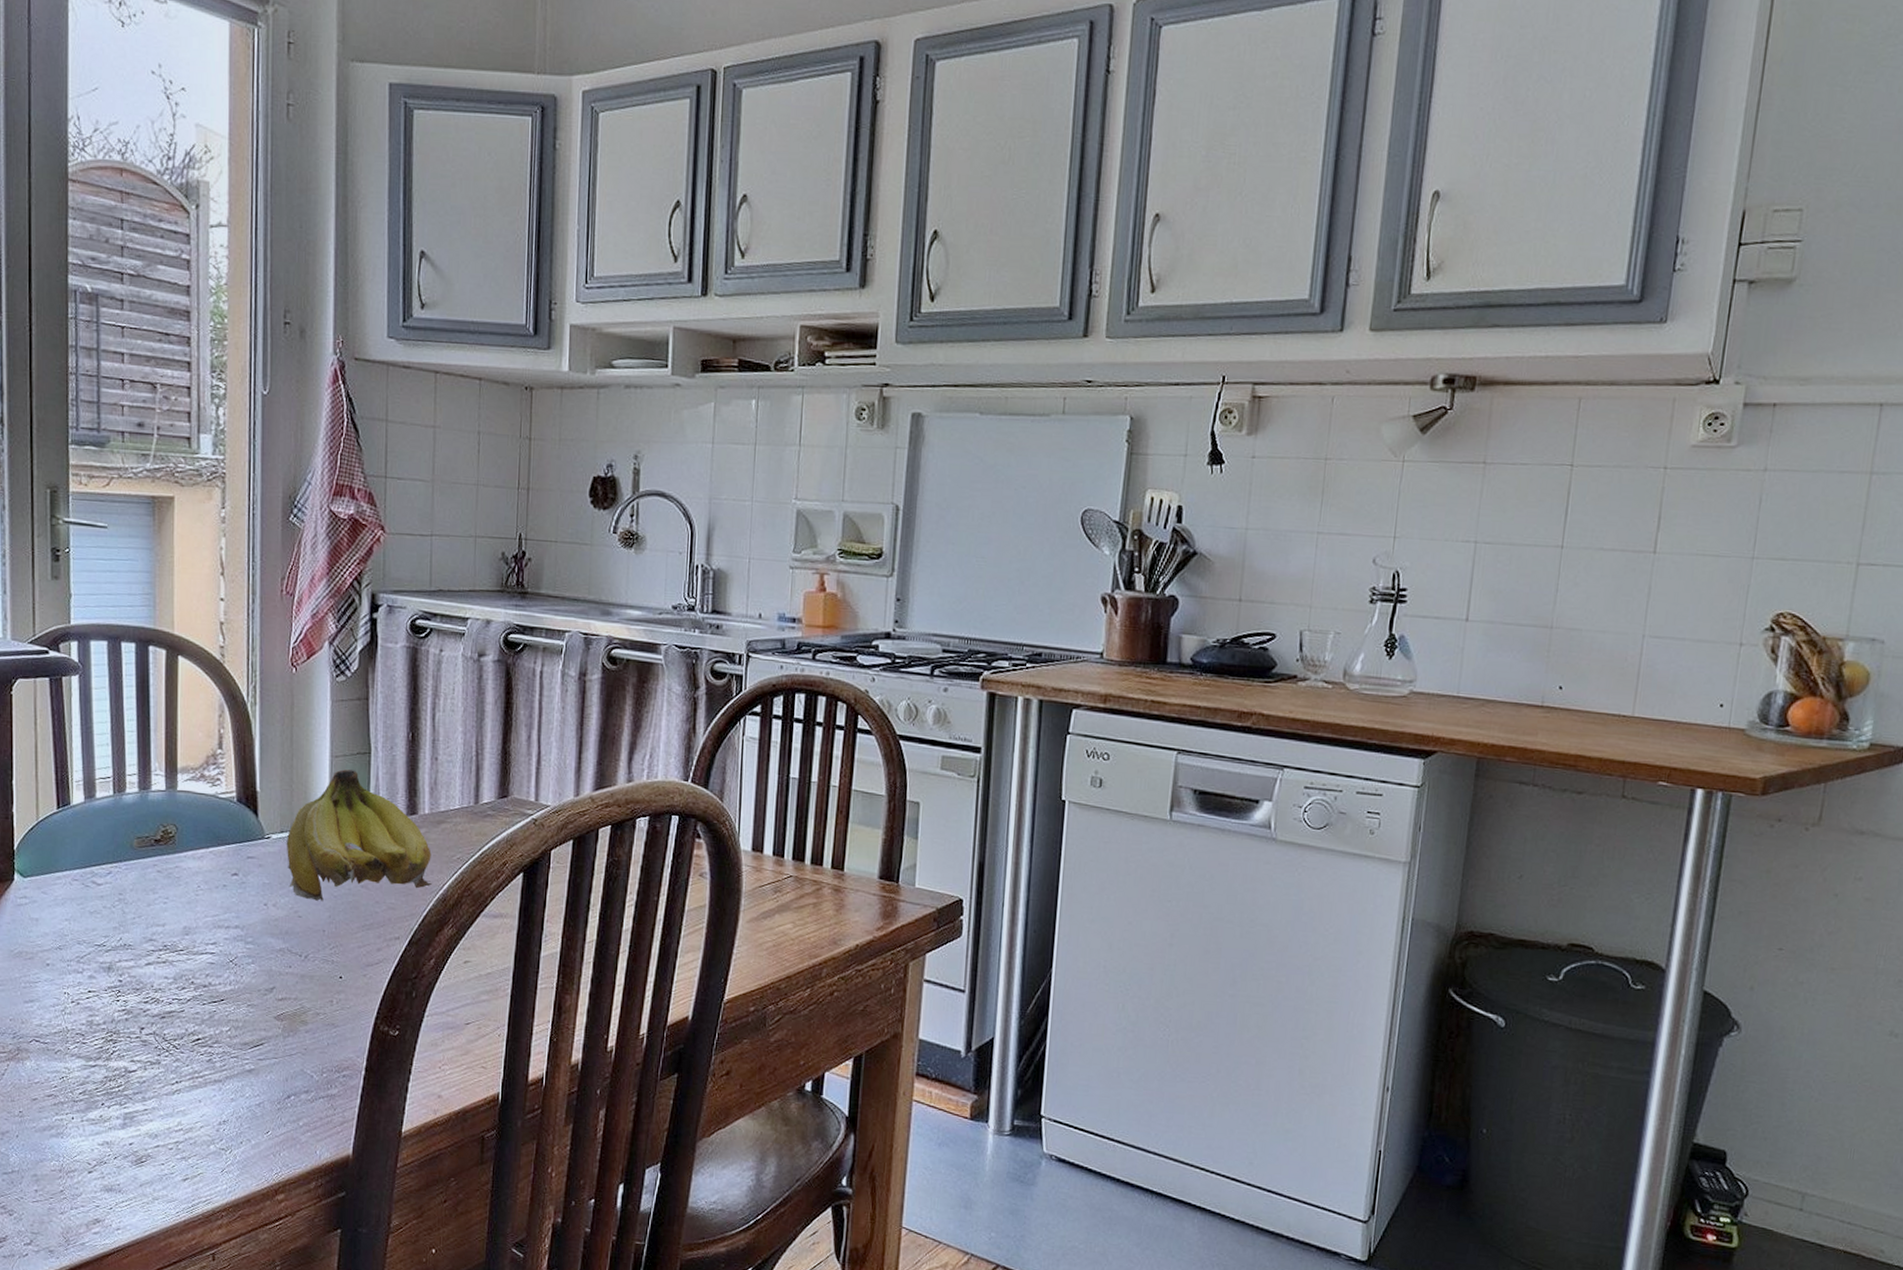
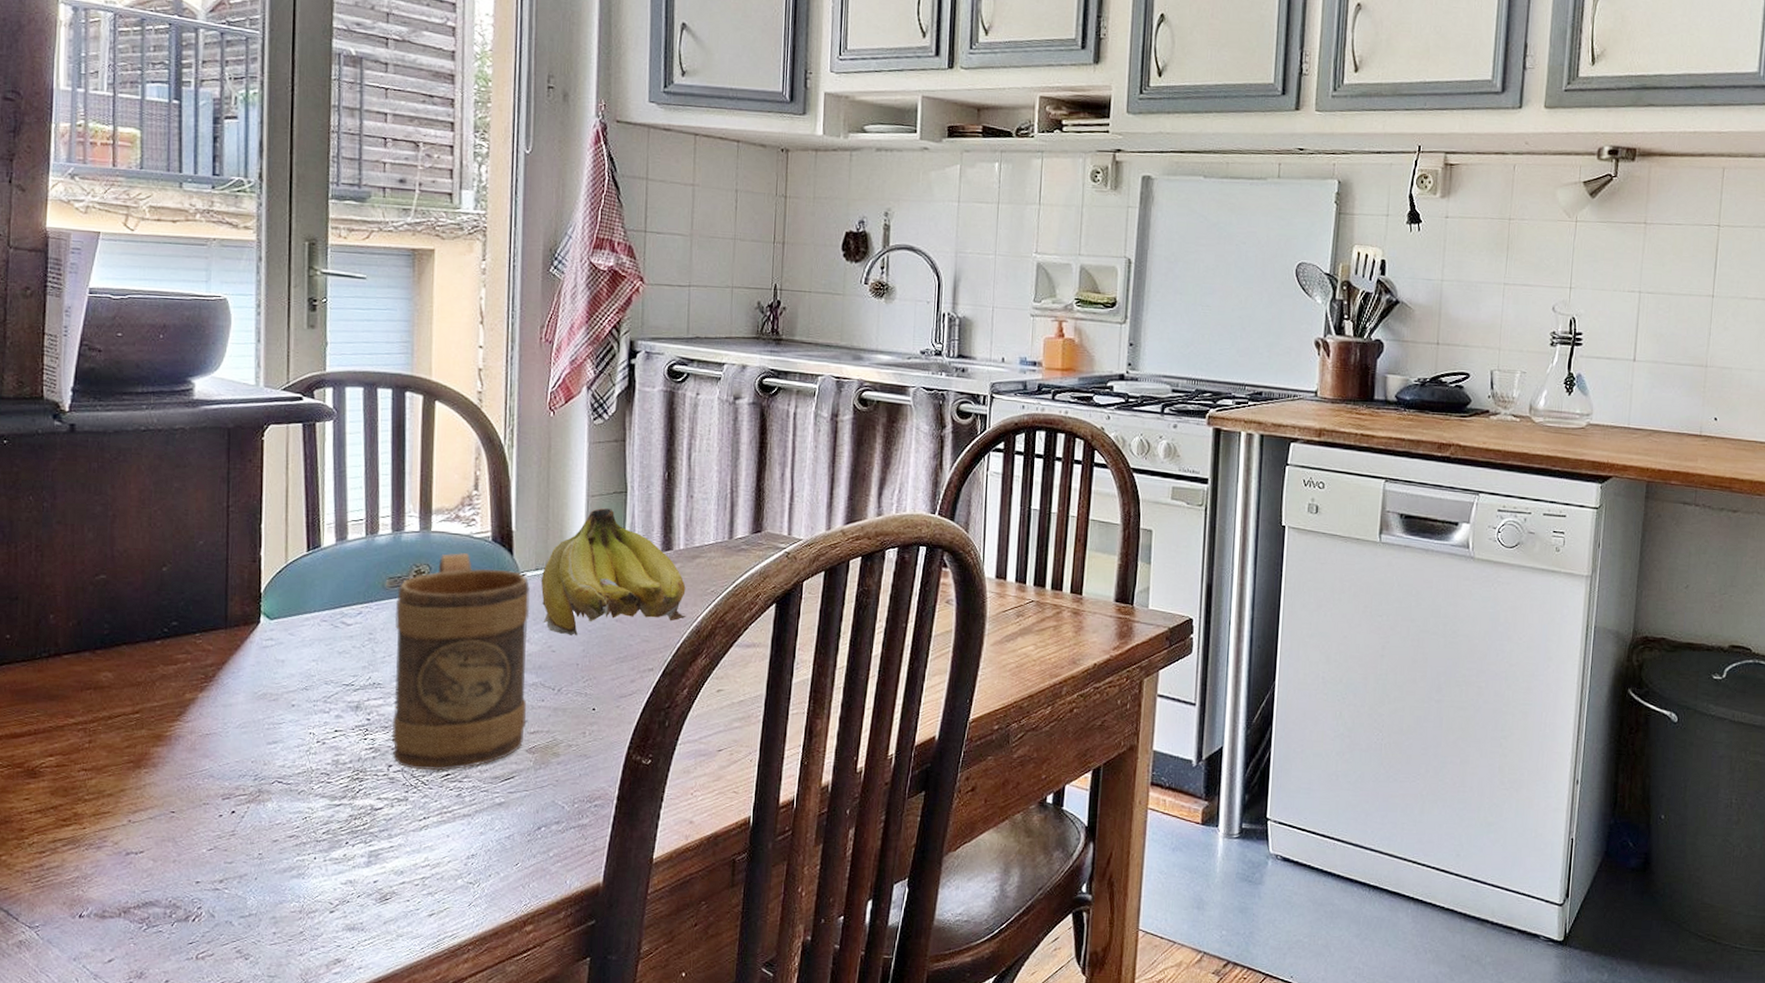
mug: none [143,813,276,1035] -> present [391,553,530,771]

